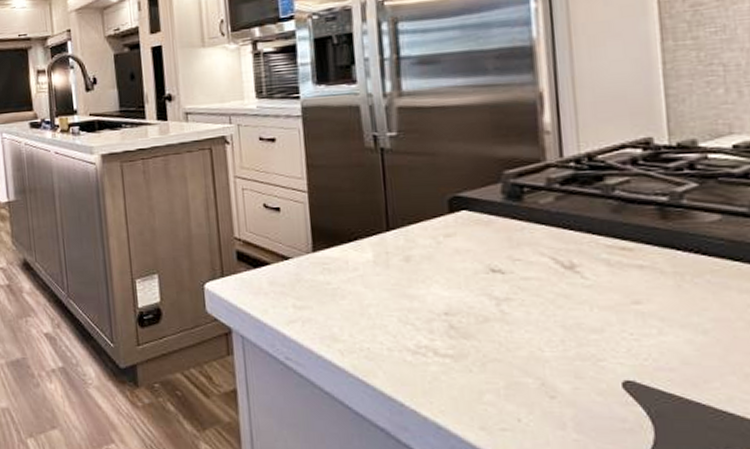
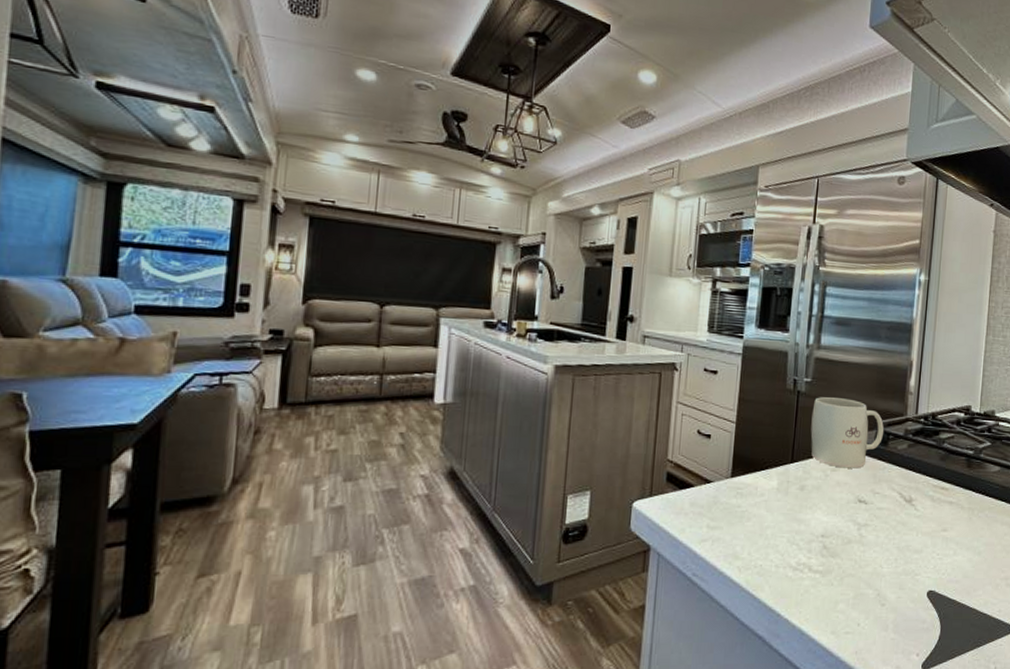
mug: none [404,149,515,233] -> present [810,397,885,469]

